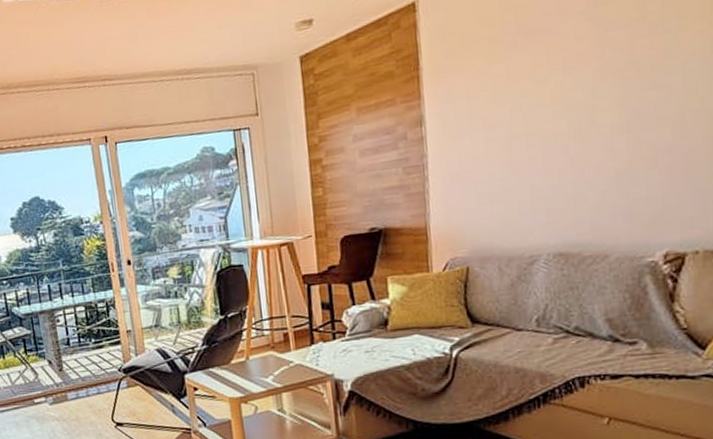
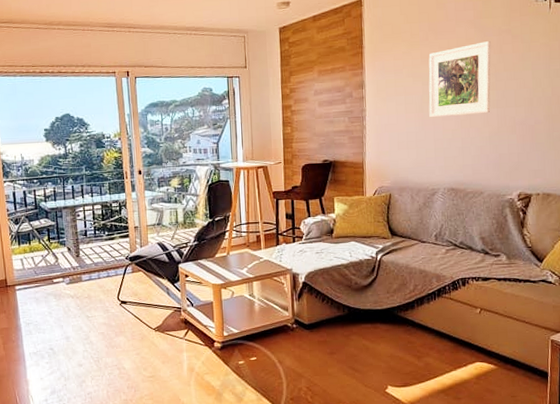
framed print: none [518,37,617,157] -> present [428,41,491,118]

